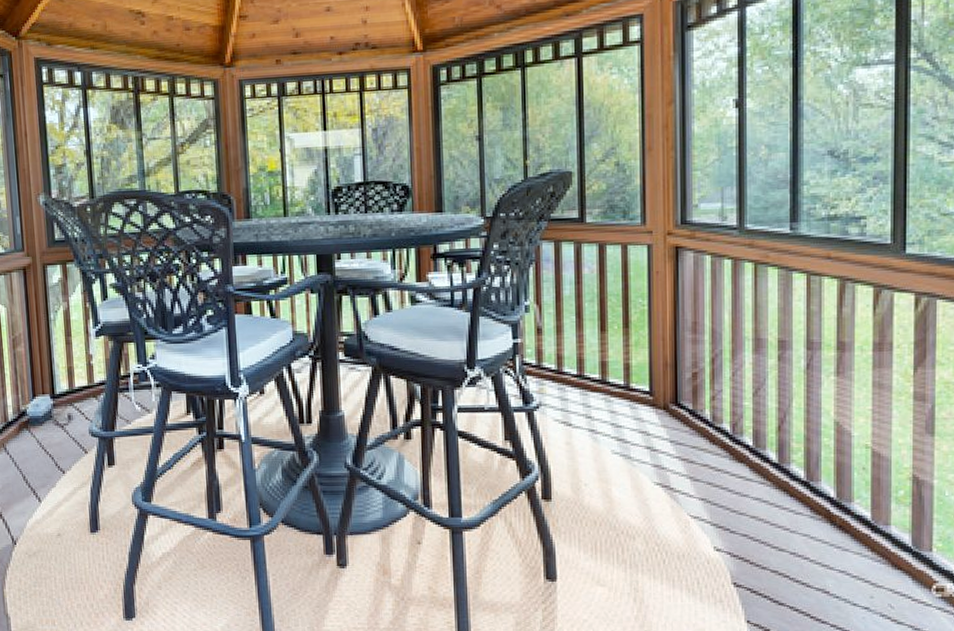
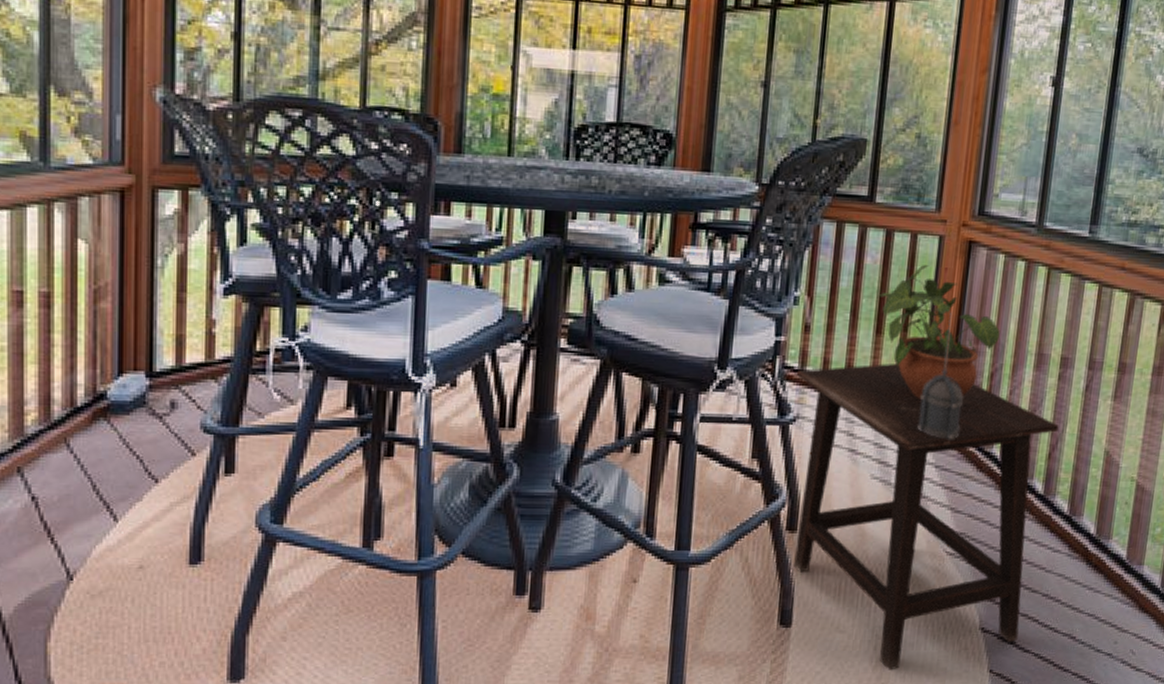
side table: none [535,356,785,620] -> present [794,364,1059,671]
potted plant: none [597,270,715,385] -> present [876,265,1000,400]
lantern: none [648,308,688,418] -> present [917,312,963,440]

